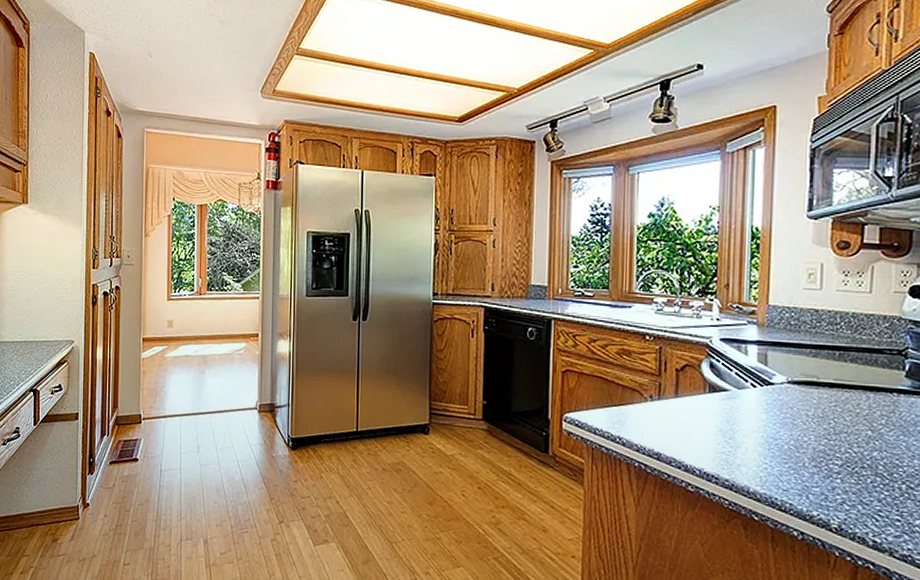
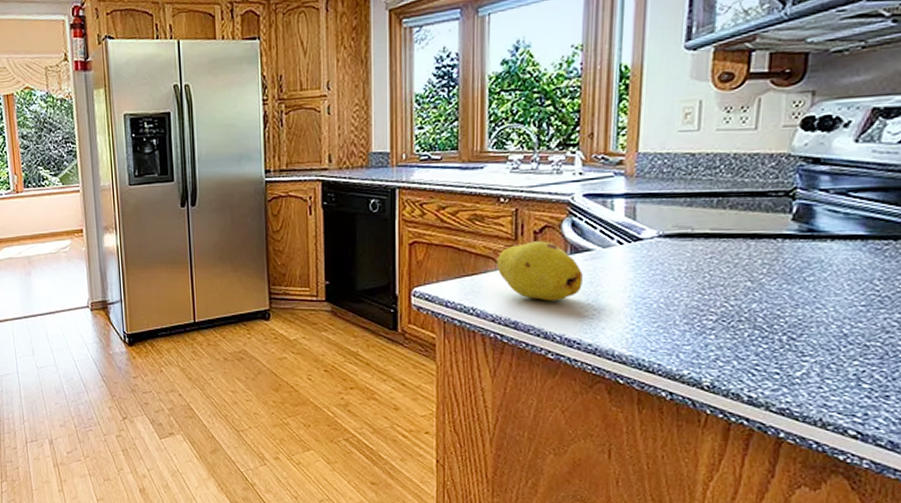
fruit: none [641,378,720,436] -> present [496,241,583,301]

